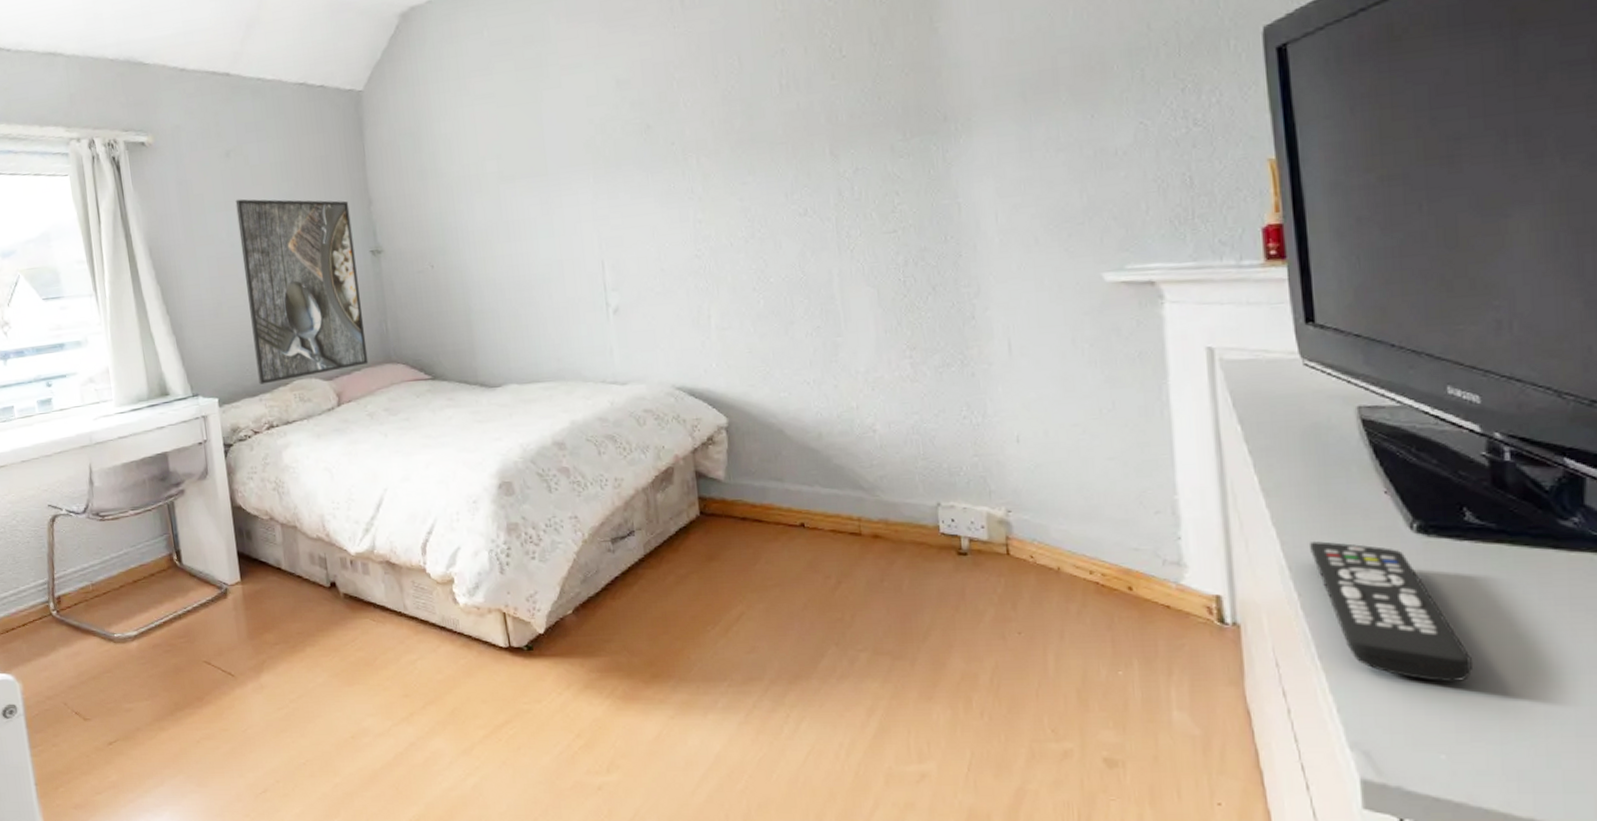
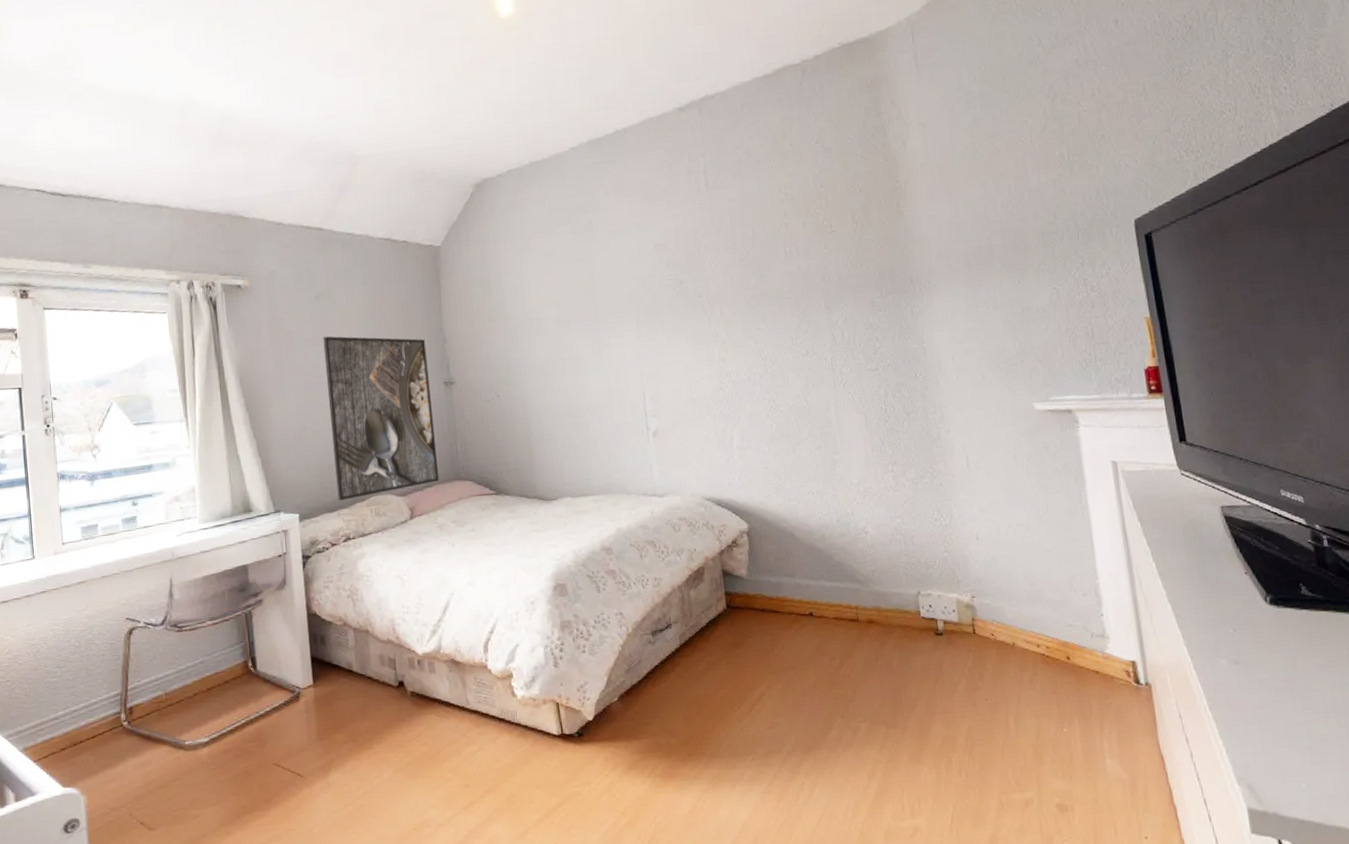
remote control: present [1308,541,1472,682] -> none [1195,613,1317,724]

